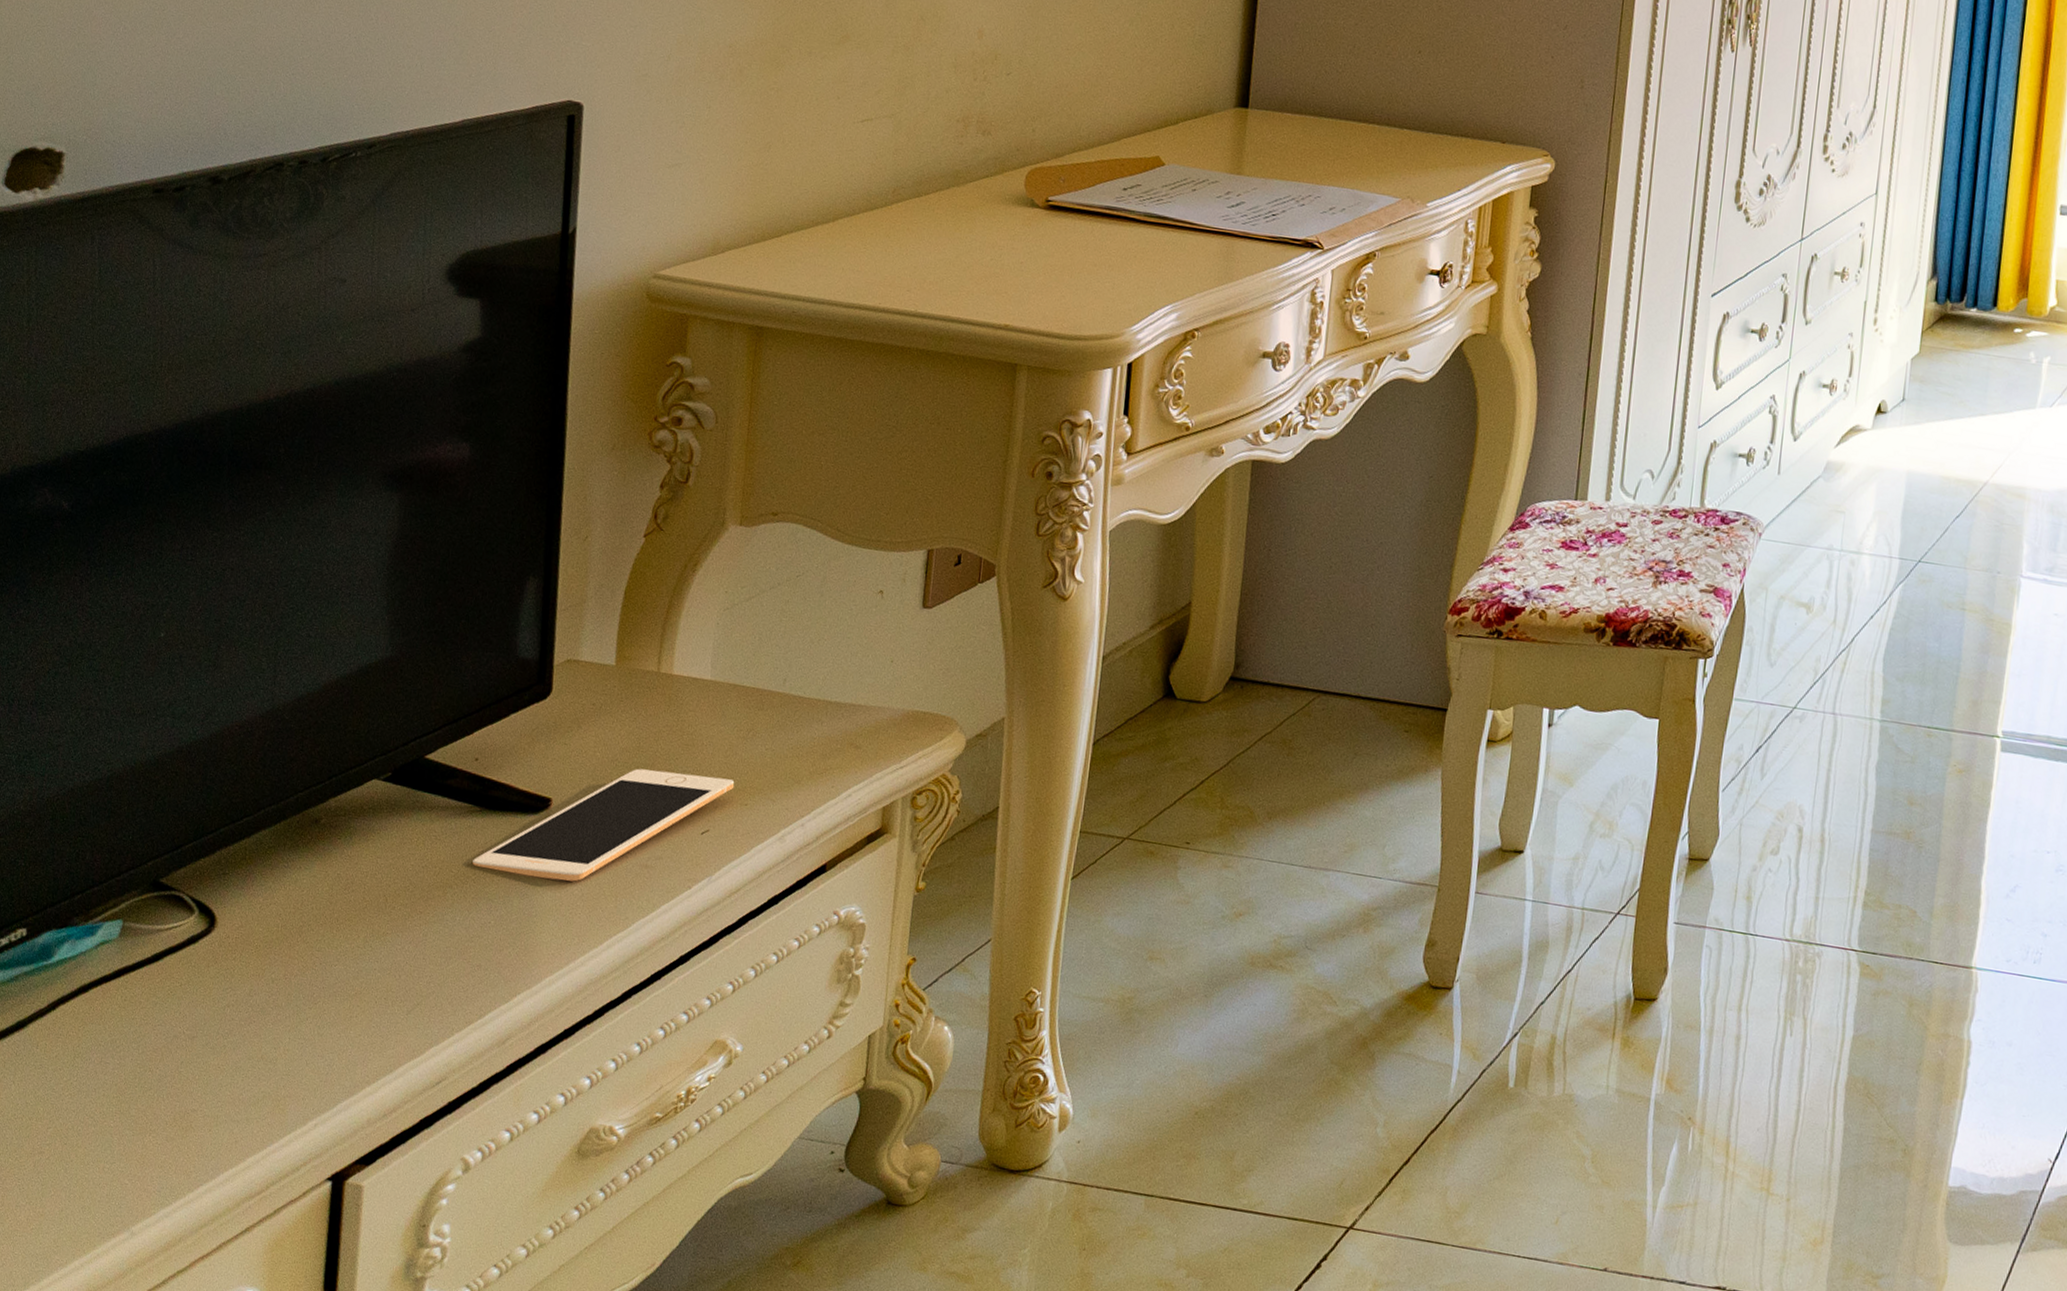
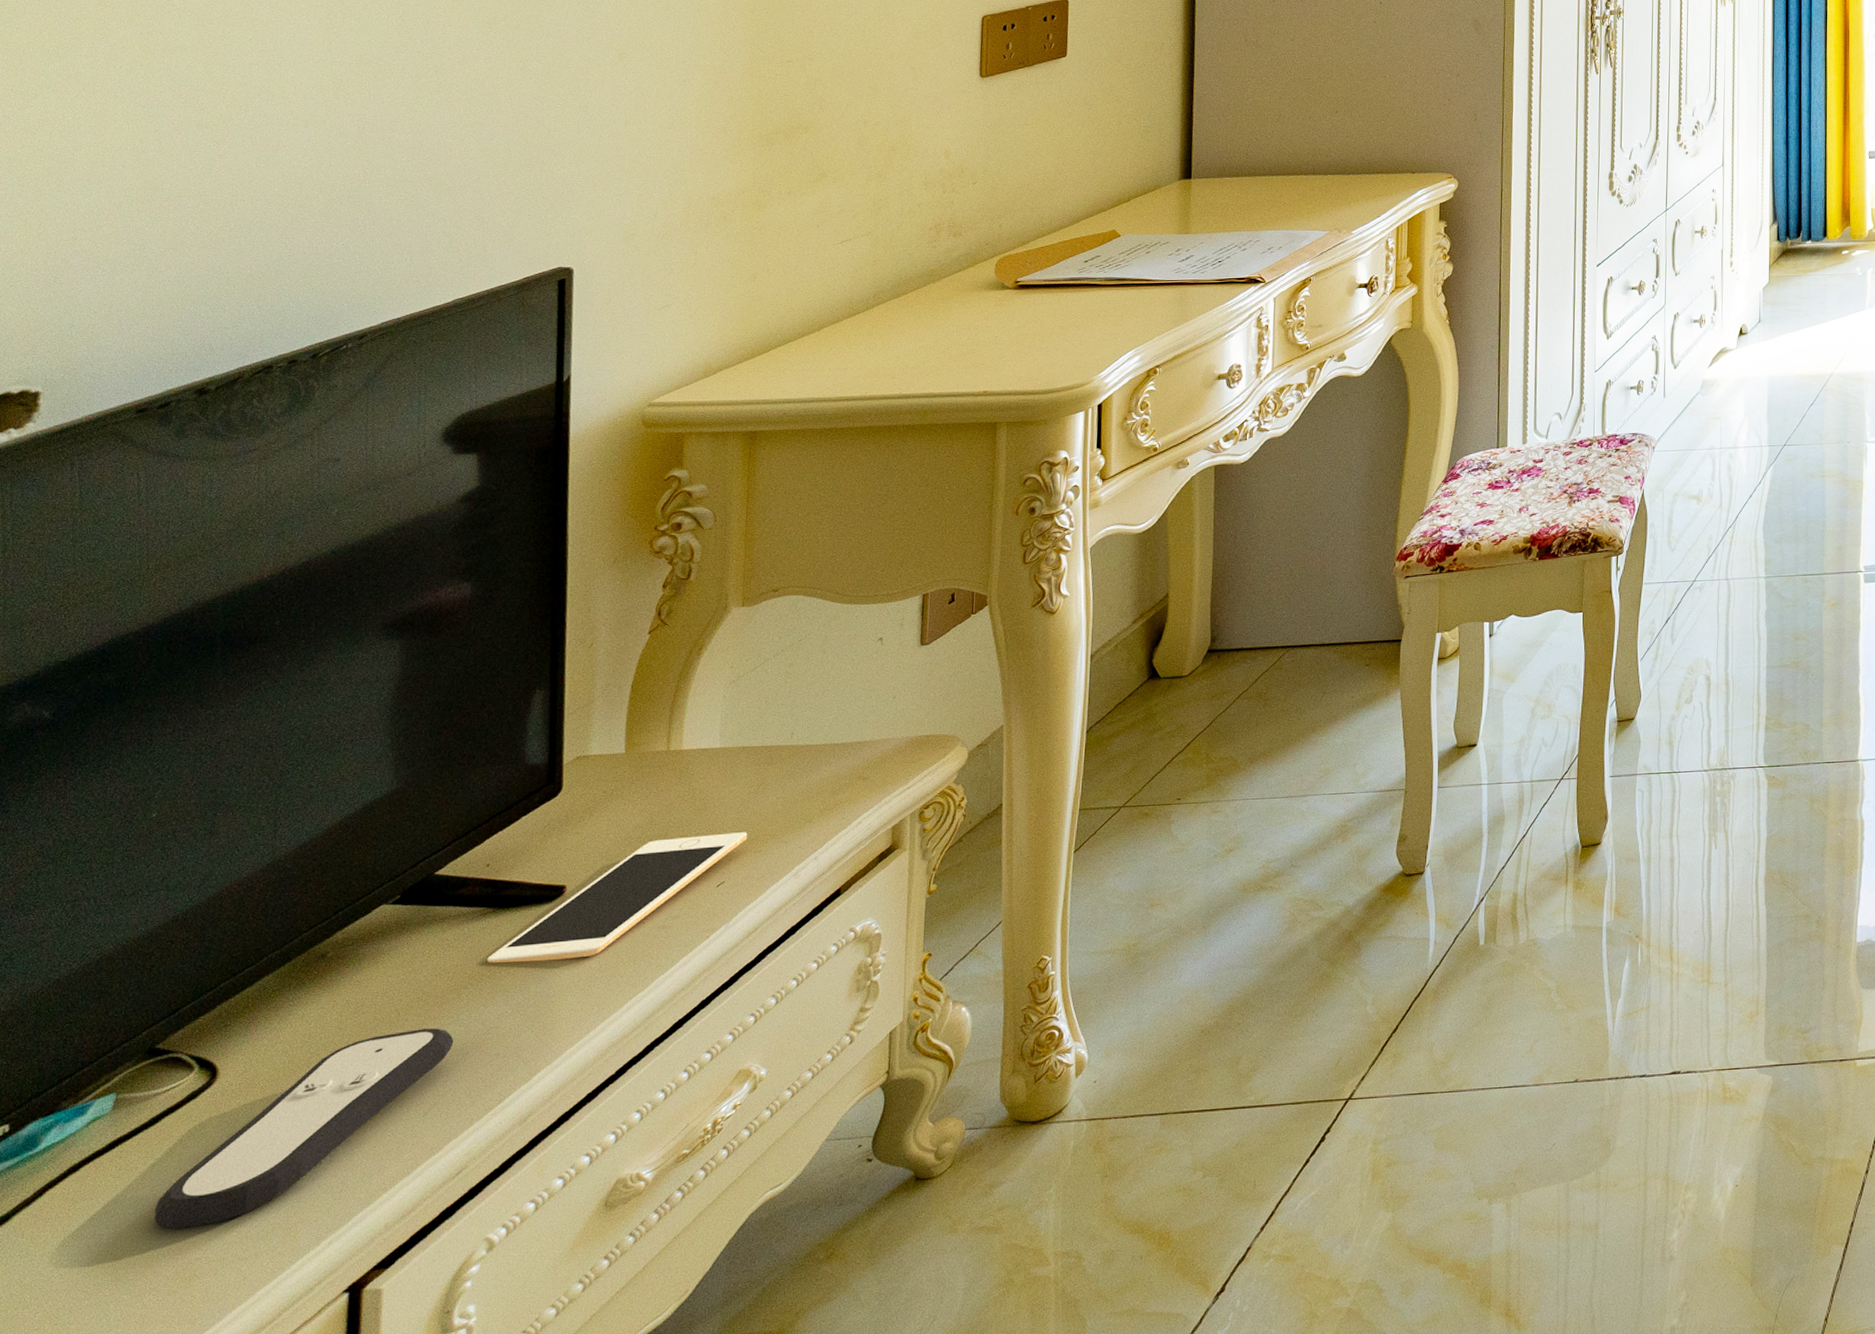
remote control: none [155,918,438,1079] -> present [154,1028,454,1229]

